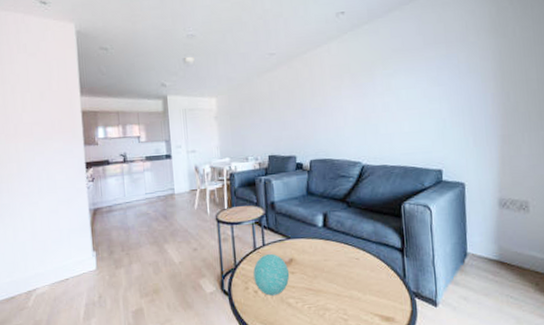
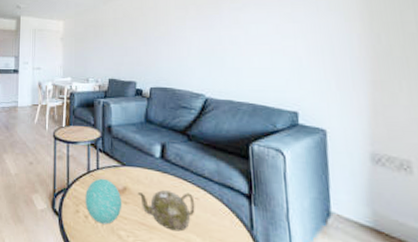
teapot: none [303,255,356,291] -> present [137,190,195,232]

